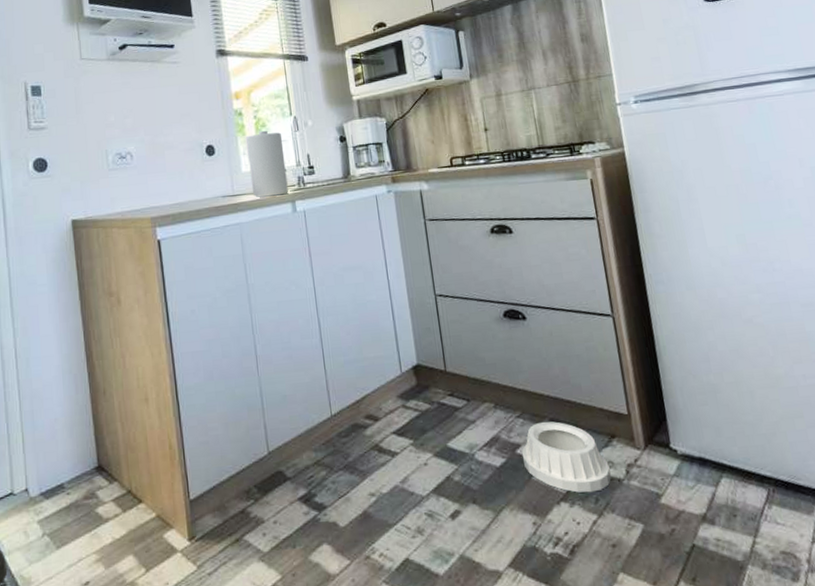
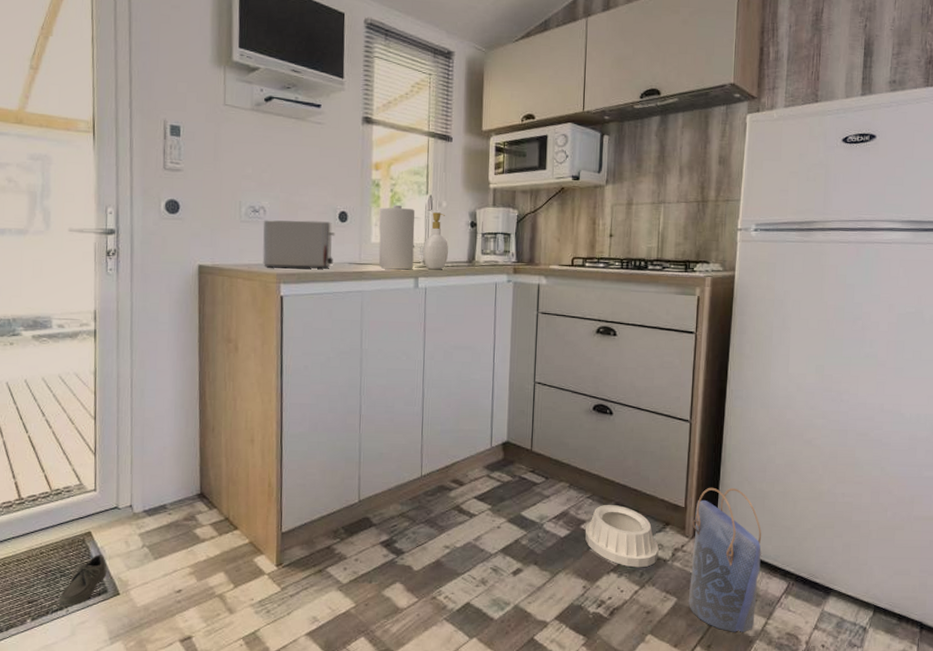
toaster: none [131,157,206,213] -> present [262,220,335,269]
soap bottle: none [295,132,322,192] -> present [422,212,448,270]
shopping bag: none [640,384,741,559] -> present [689,487,761,632]

